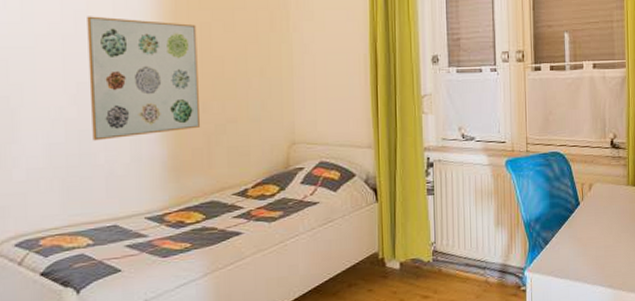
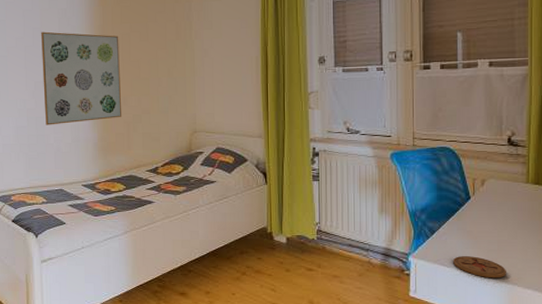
coaster: none [566,264,613,286] -> present [453,256,507,279]

